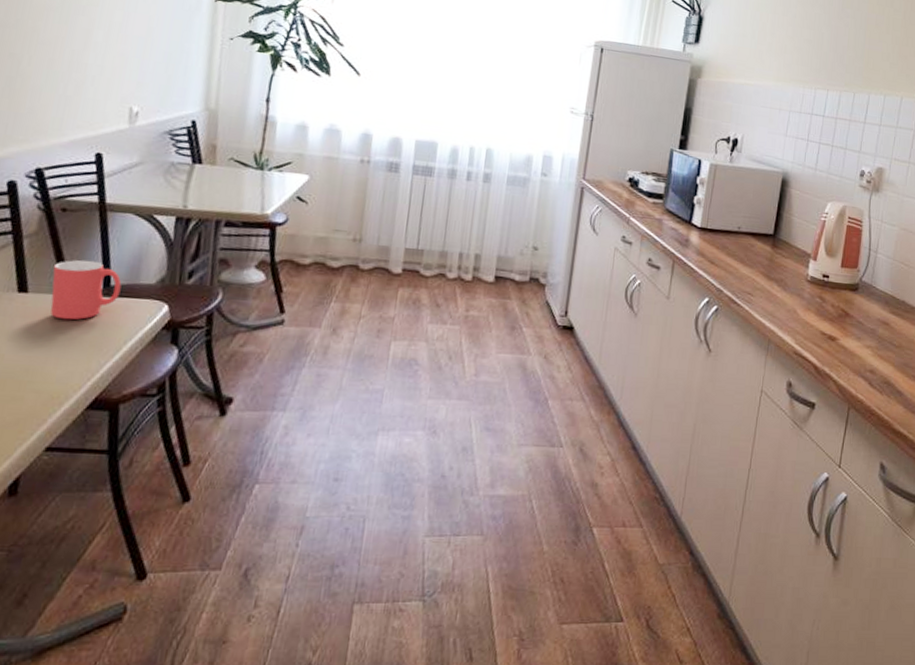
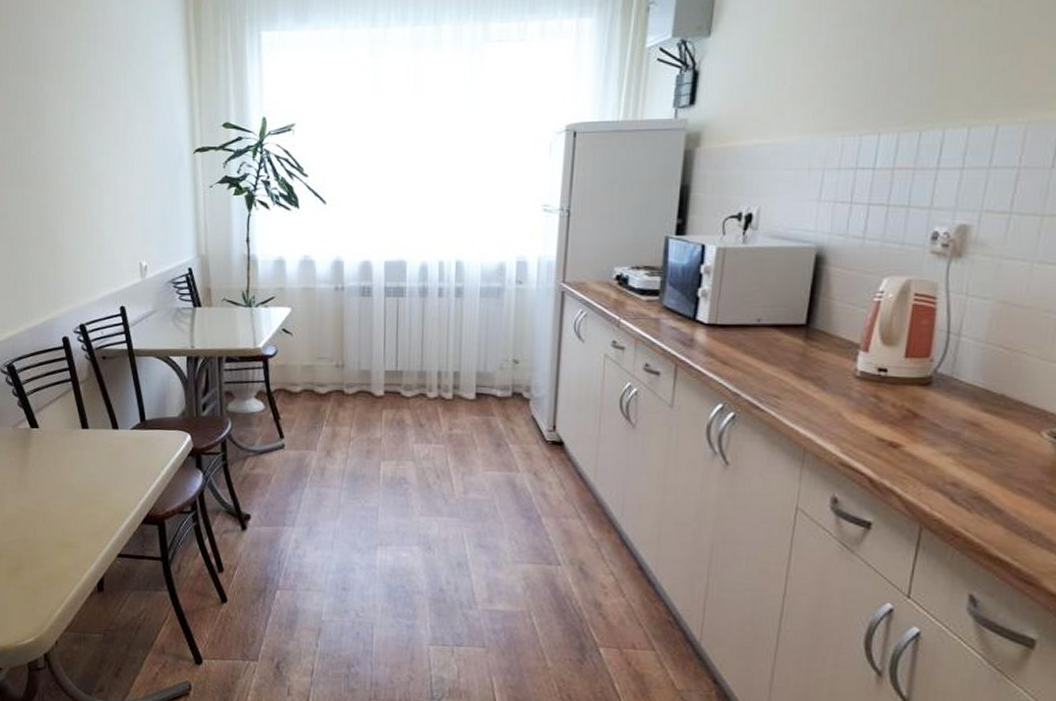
mug: present [50,259,122,320] -> none [104,399,153,450]

